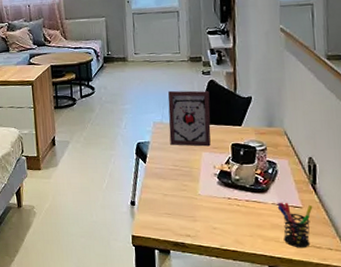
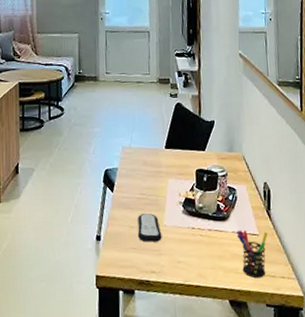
picture frame: present [167,90,211,147] -> none [137,113,177,173]
remote control: none [171,182,197,209] -> present [137,212,162,242]

